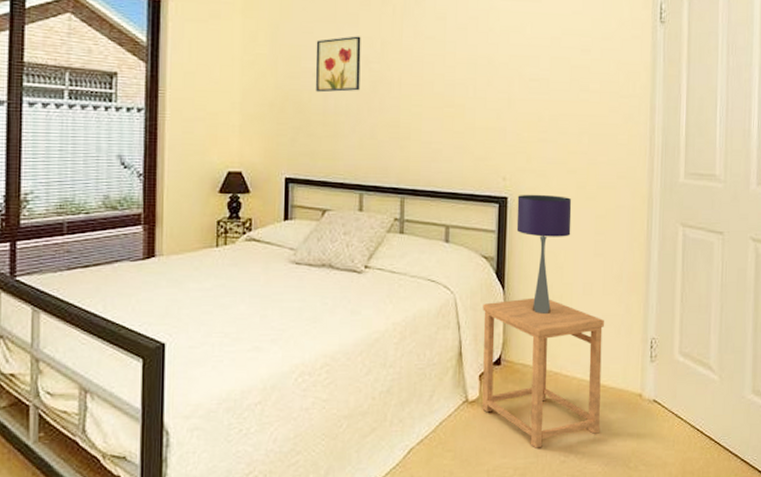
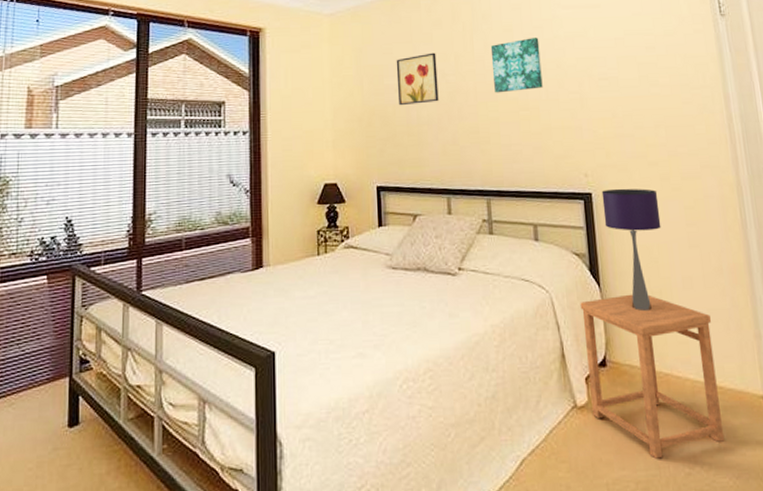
wall art: none [420,29,473,87] -> present [490,38,543,93]

